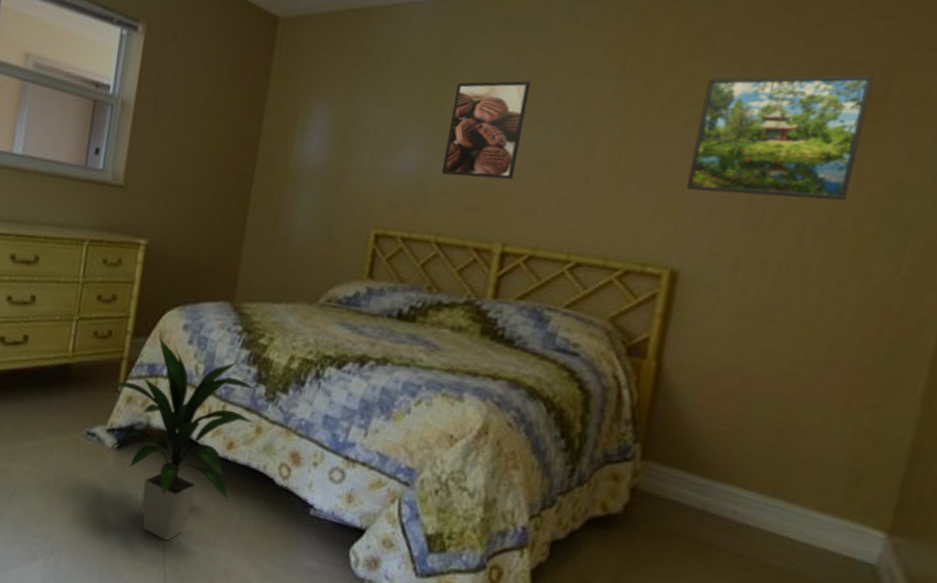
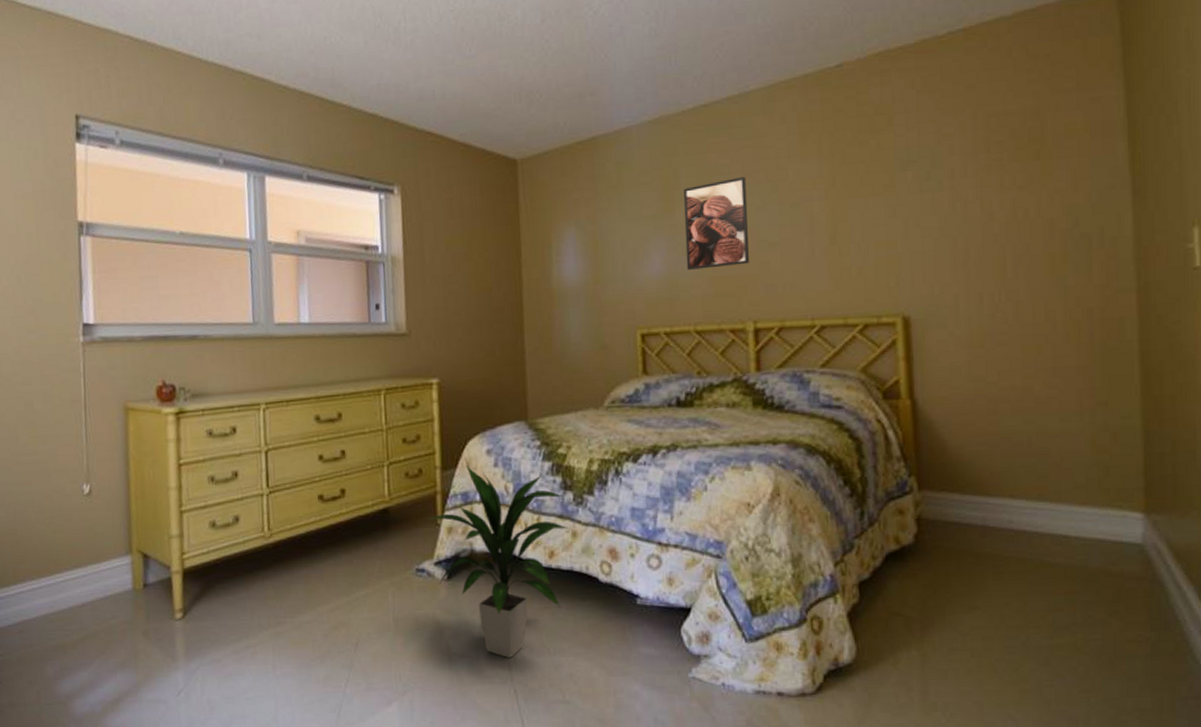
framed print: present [686,74,874,201] -> none [894,120,1032,245]

